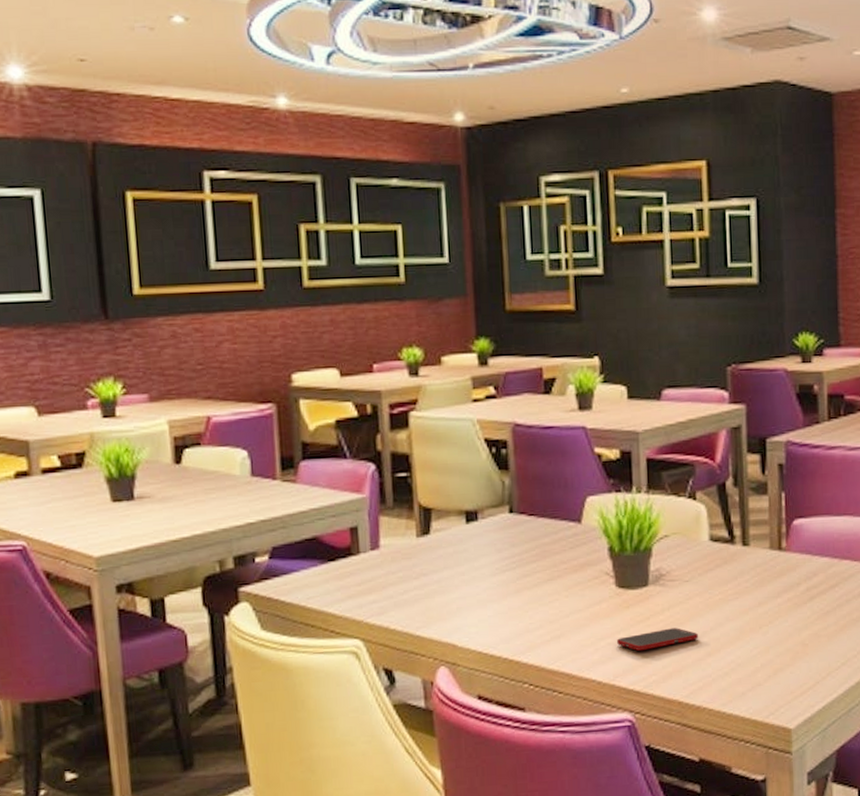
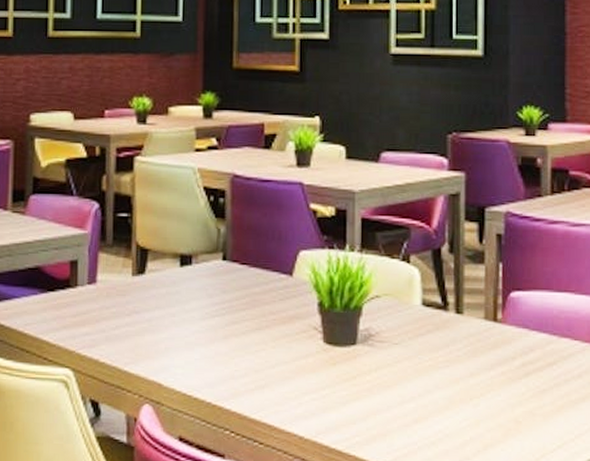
cell phone: present [617,628,698,651] -> none [322,390,405,410]

